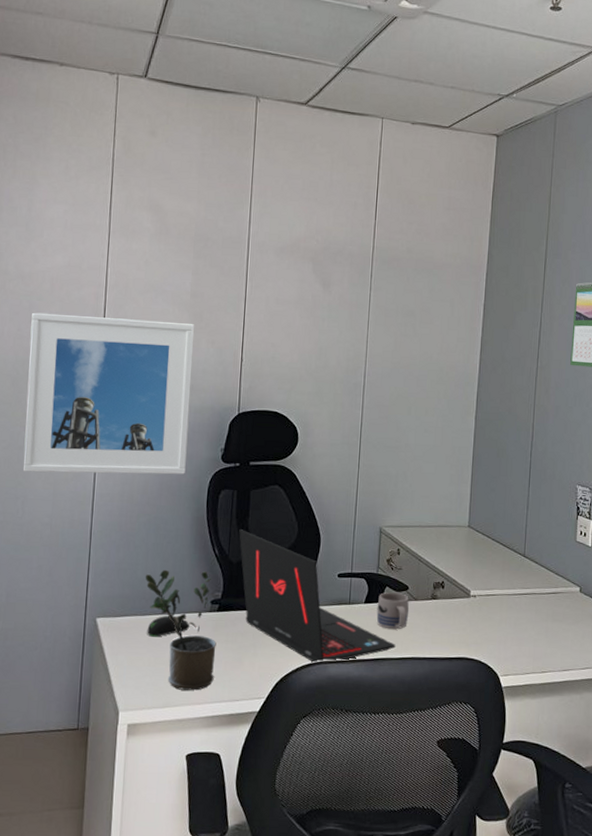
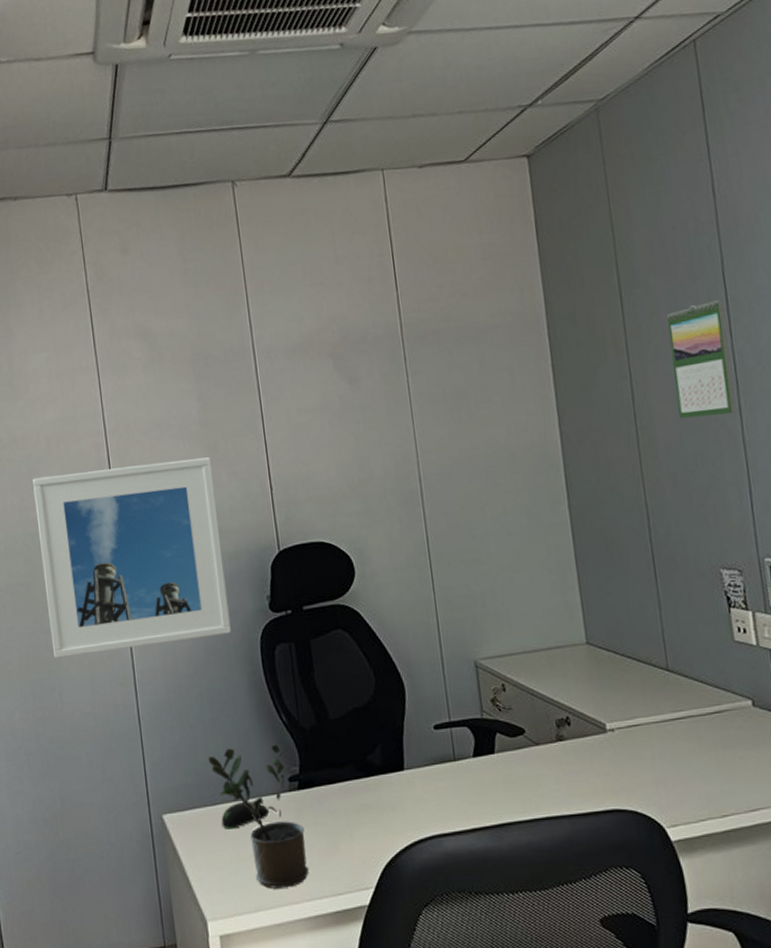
laptop: present [239,529,396,664] -> none [305,688,523,839]
mug: present [376,592,410,630] -> none [489,738,533,786]

